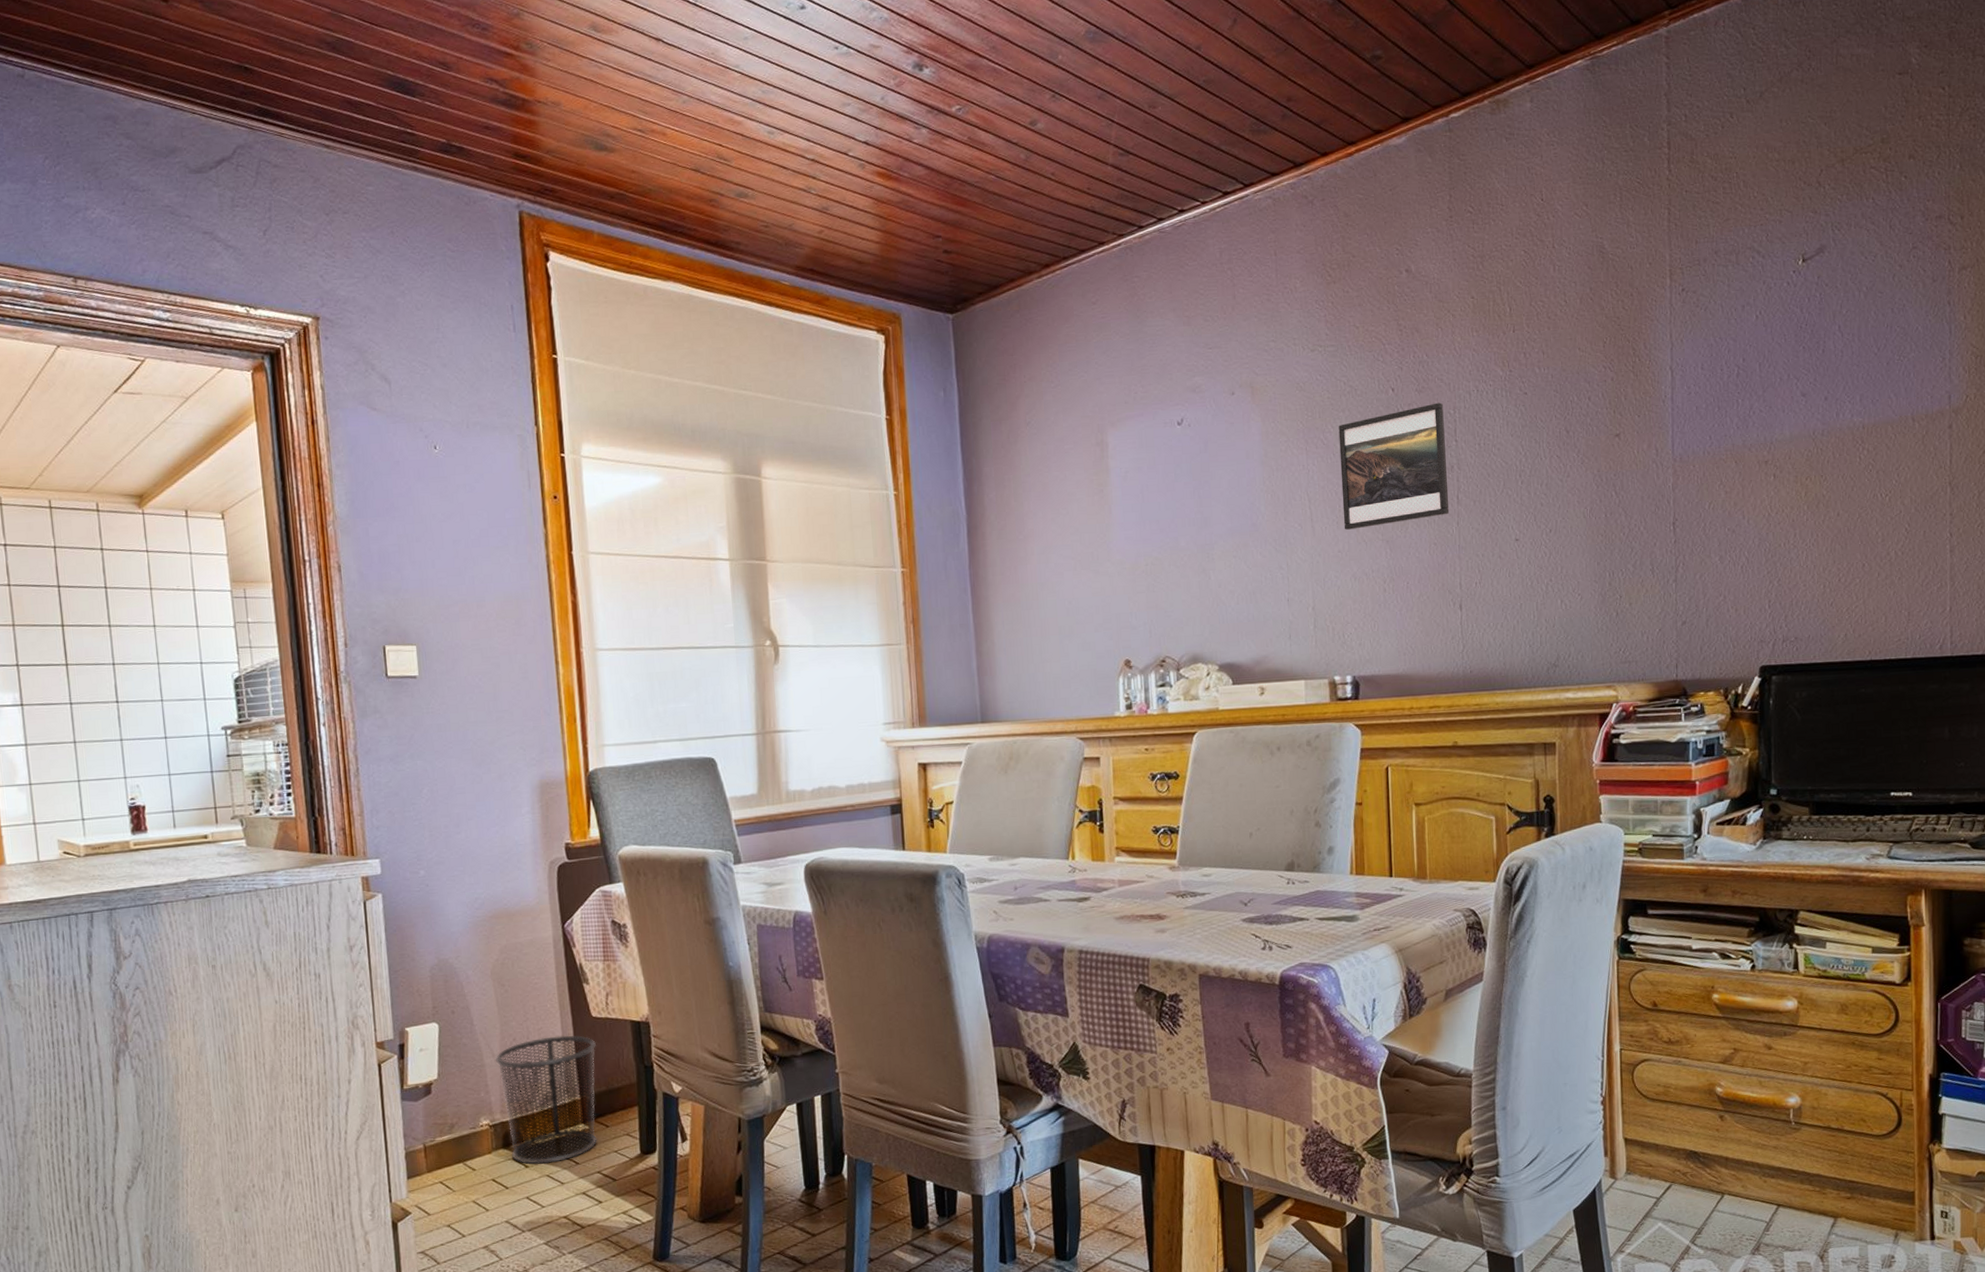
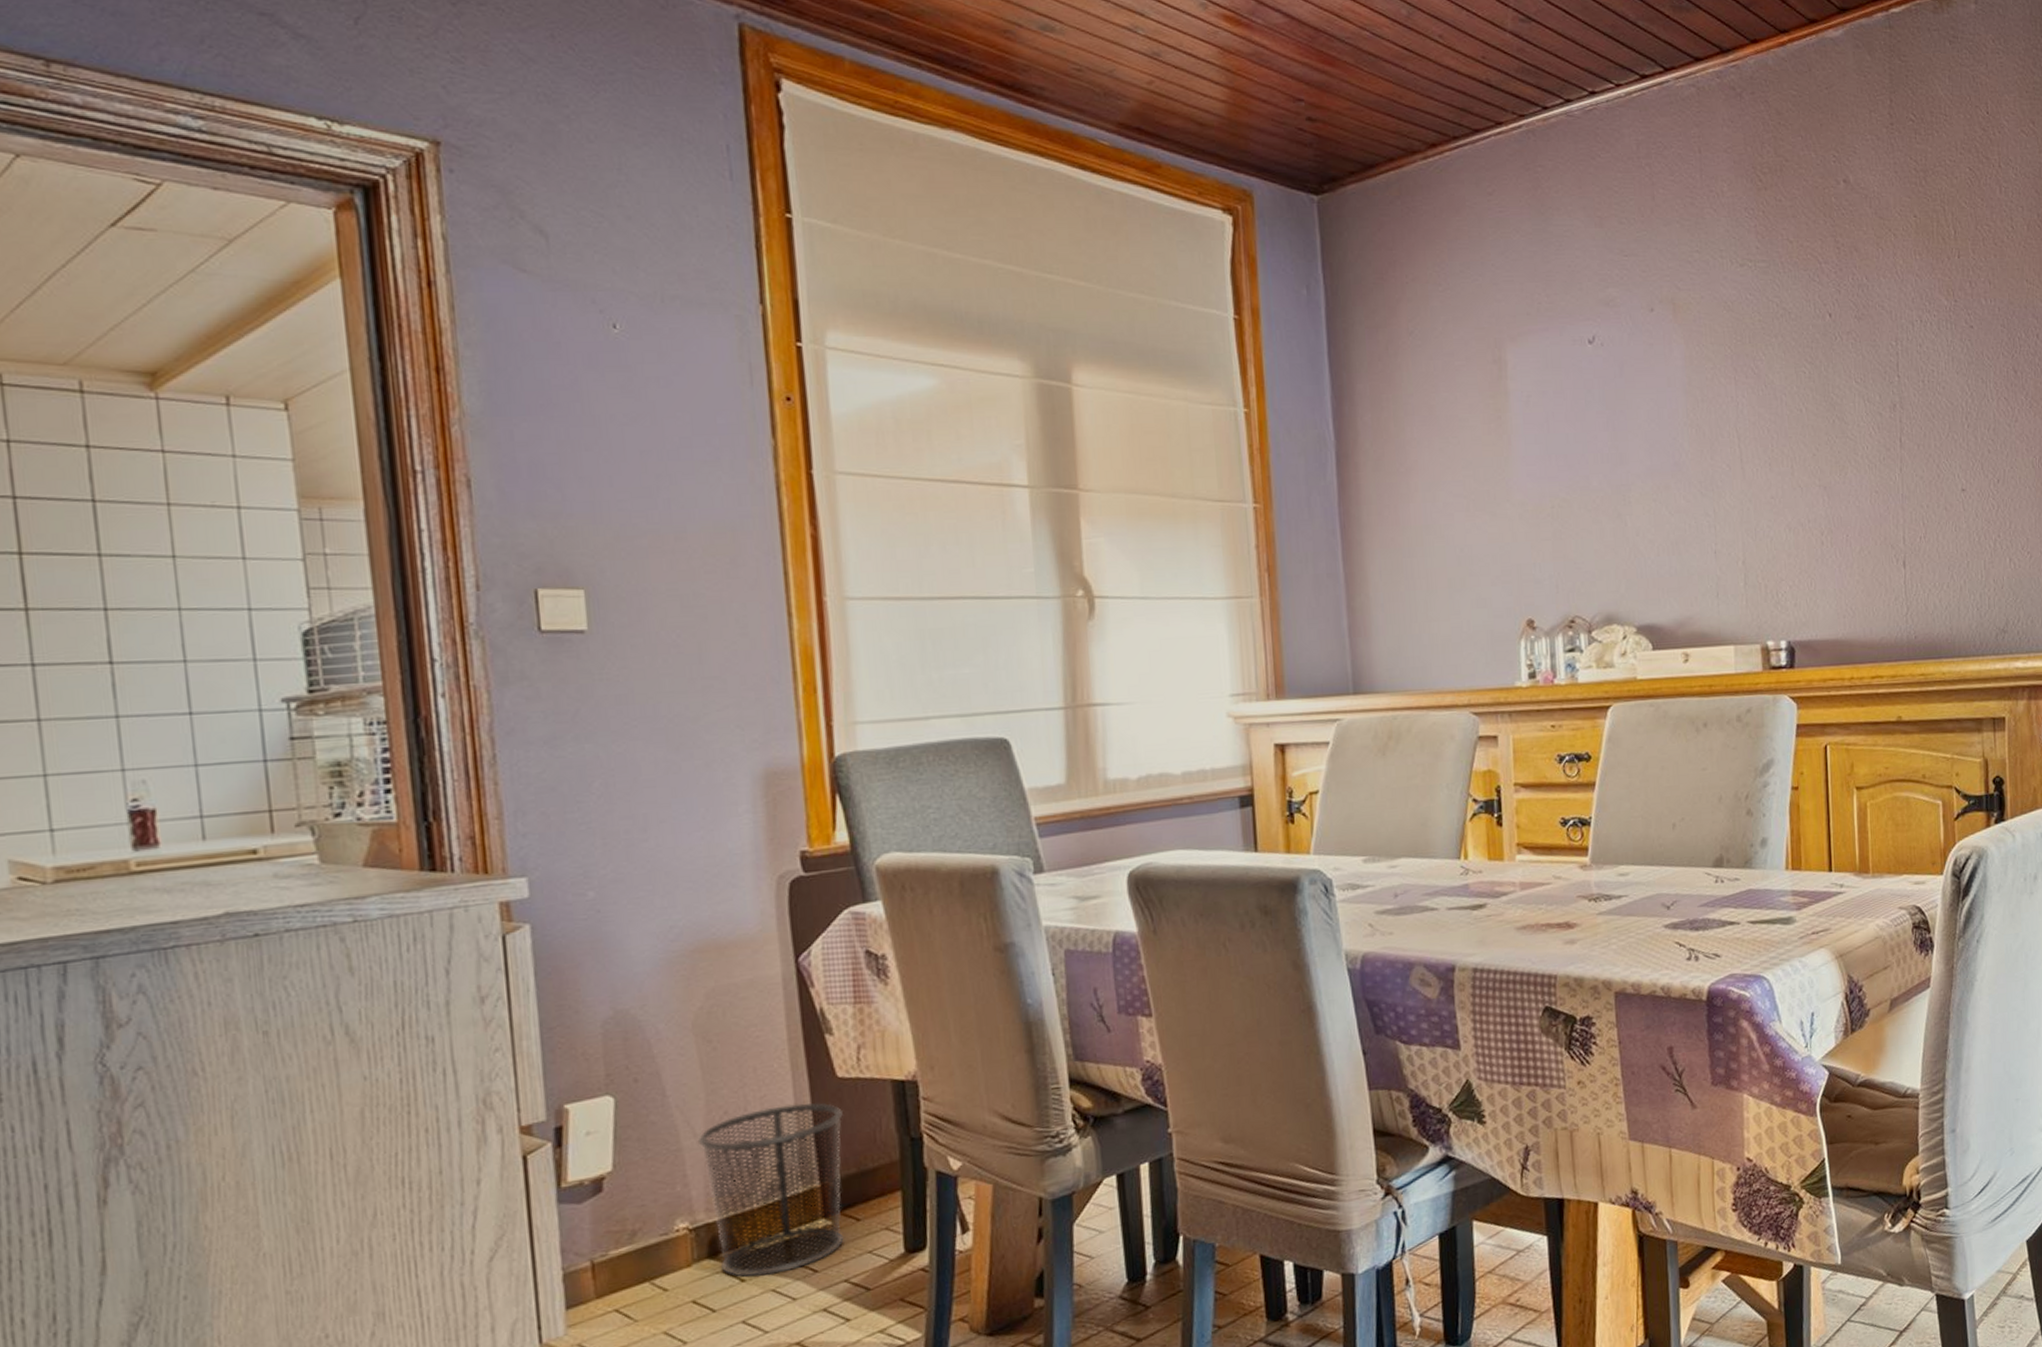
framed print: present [1338,402,1450,530] -> none [1770,332,1892,473]

